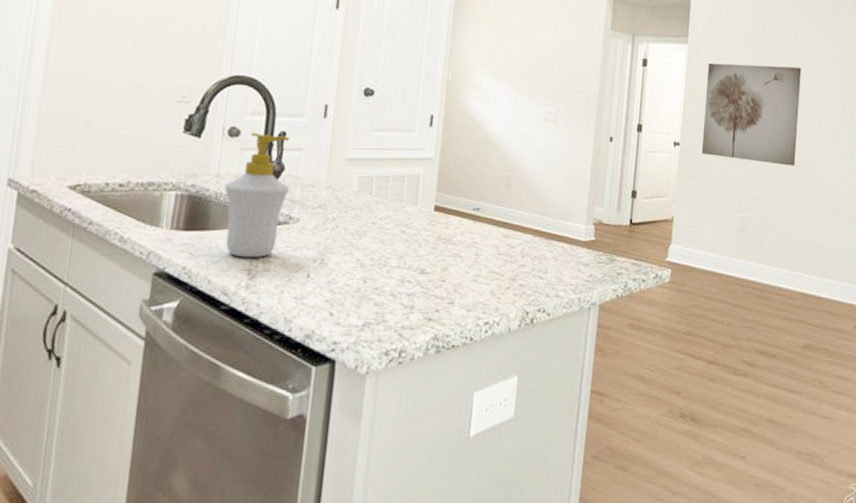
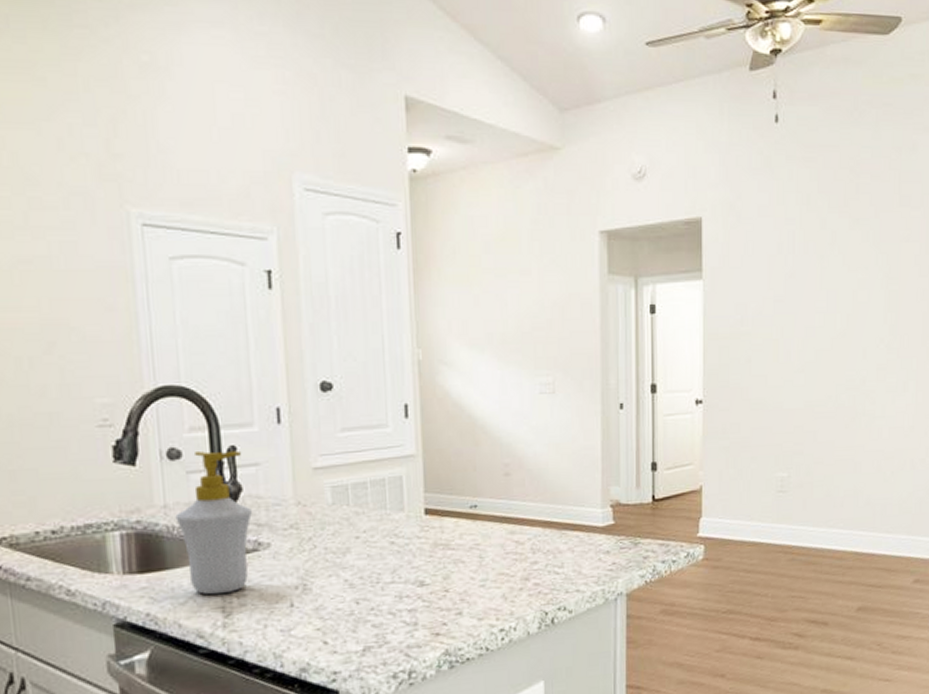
wall art: present [701,63,802,166] -> none [728,291,841,411]

